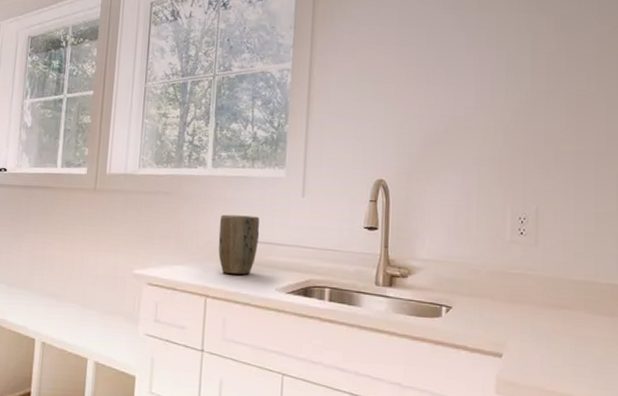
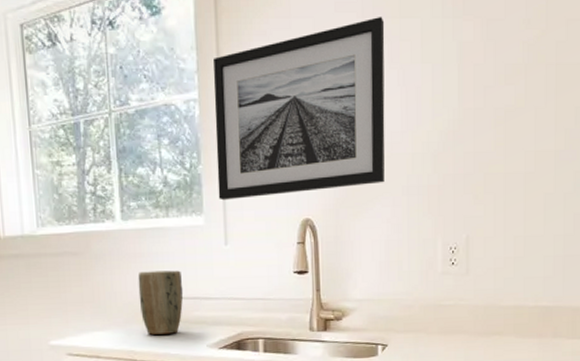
wall art: none [300,9,464,157] -> present [213,17,385,201]

